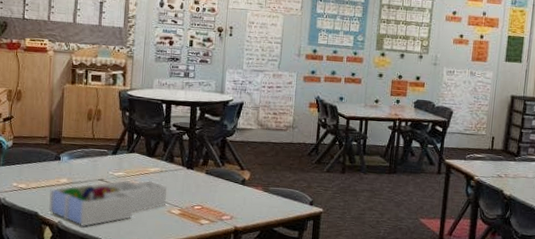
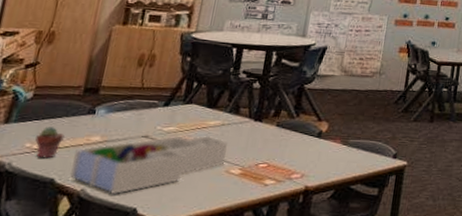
potted succulent: none [19,170,40,196] -> present [35,126,65,159]

